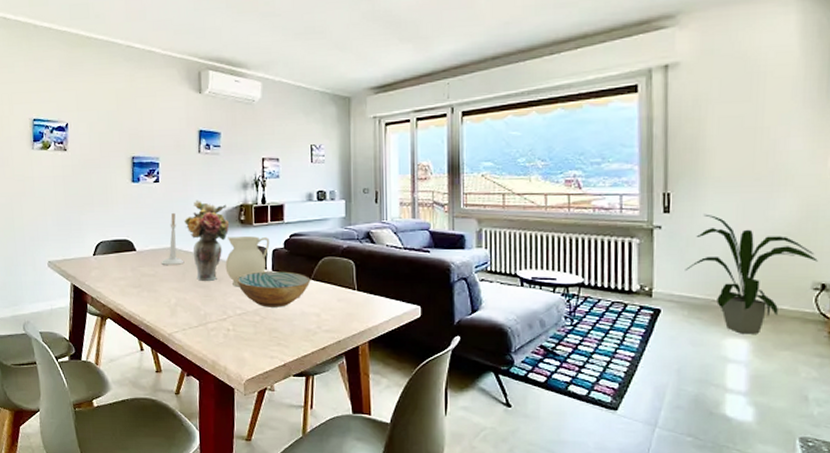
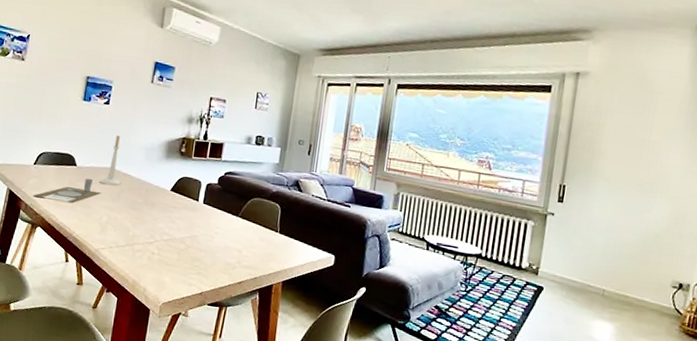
place setting: none [97,262,165,290] -> present [32,179,101,204]
flower arrangement: present [183,200,230,281] -> none [126,126,170,205]
pitcher: present [225,236,270,287] -> none [159,166,206,214]
bowl: present [236,271,311,307] -> none [168,202,238,239]
house plant: present [685,214,818,334] -> none [568,208,679,320]

